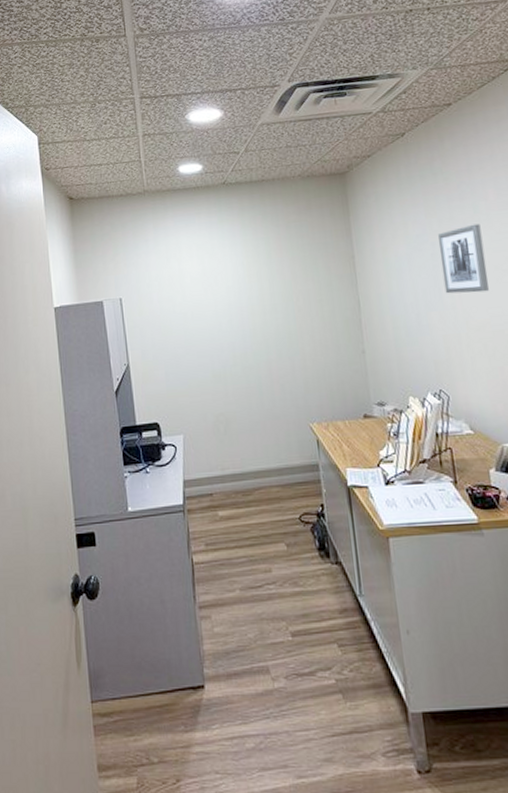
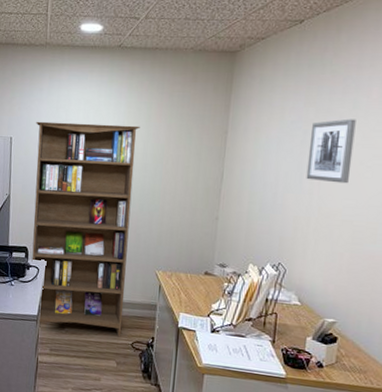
bookcase: none [146,264,286,513] -> present [31,121,140,337]

